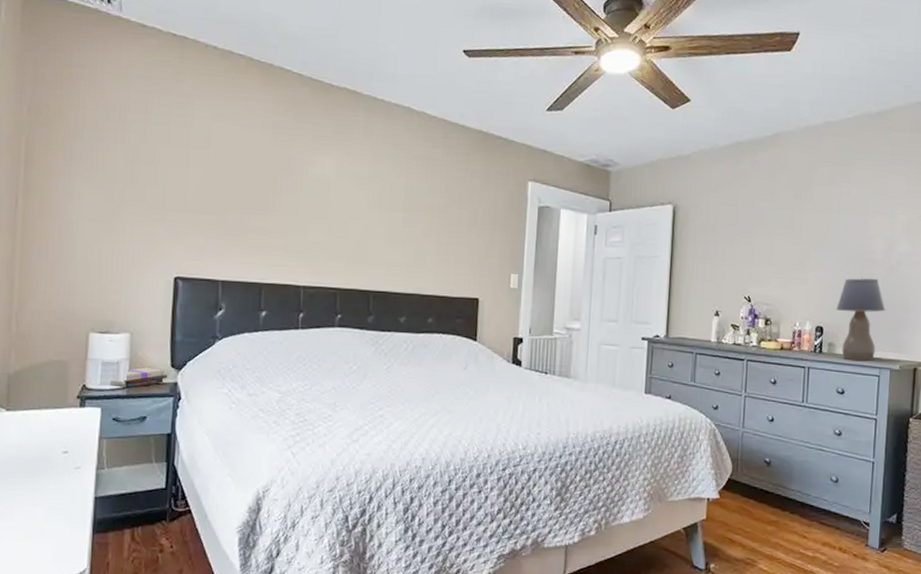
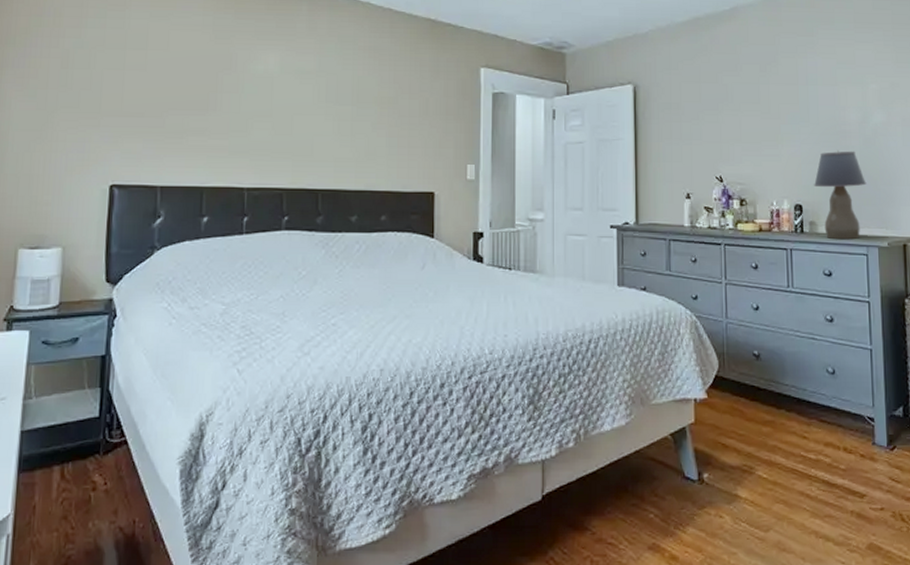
books: present [109,366,168,389] -> none [39,282,103,308]

